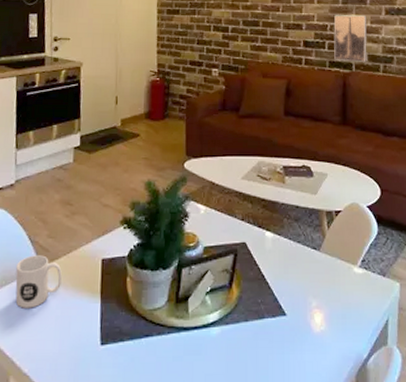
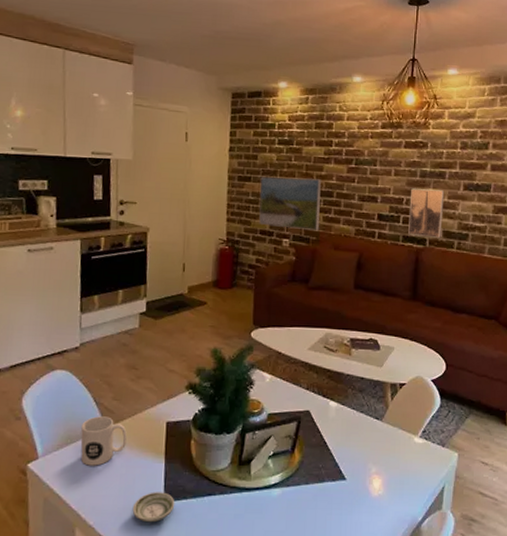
saucer: none [68,334,112,369] -> present [132,492,175,523]
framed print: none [188,9,247,60] -> present [259,177,321,231]

